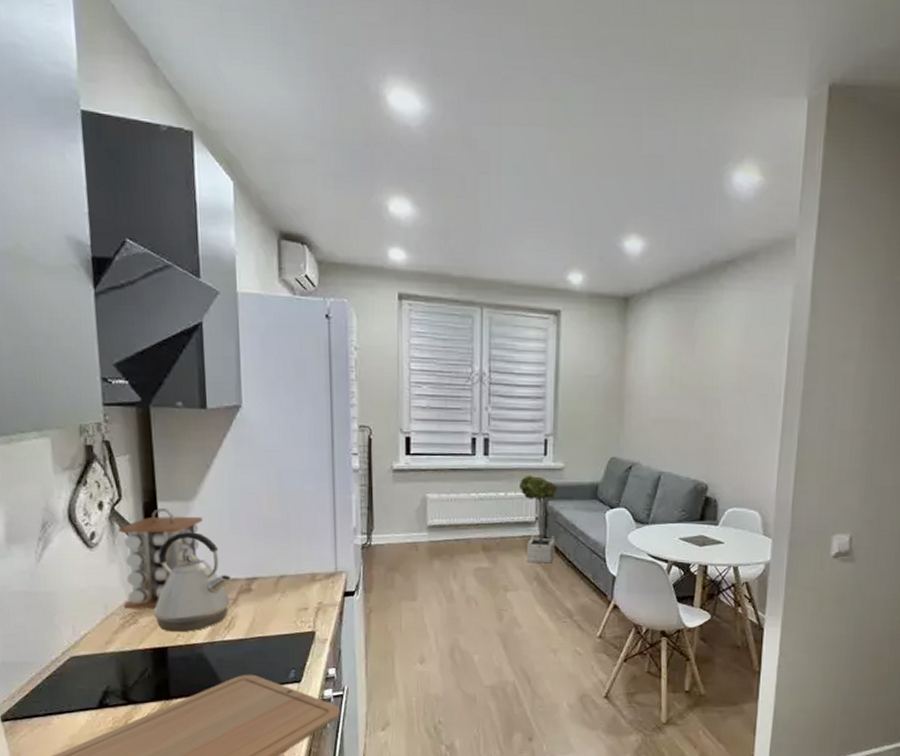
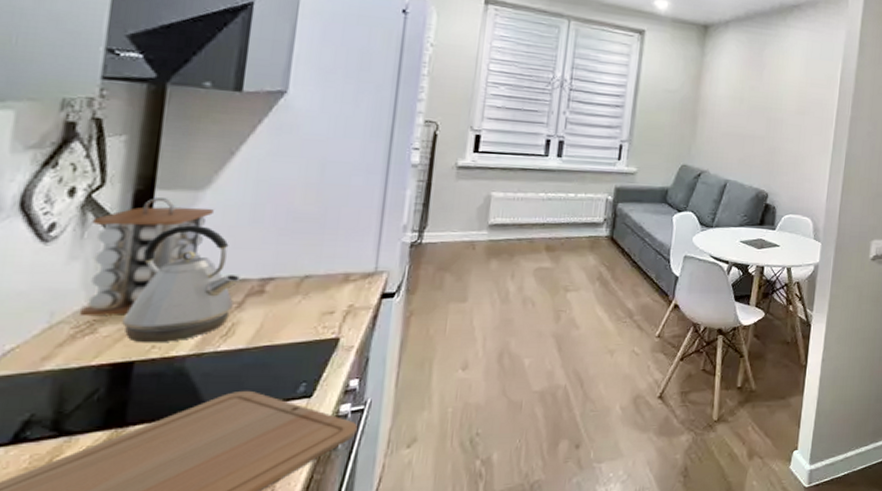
potted tree: present [520,475,558,564] -> none [590,177,629,264]

